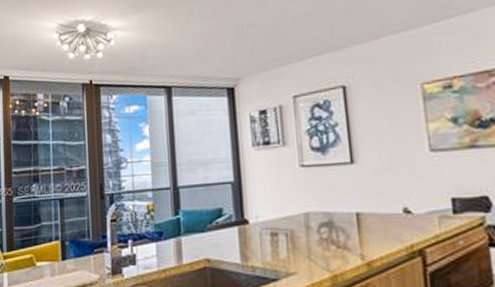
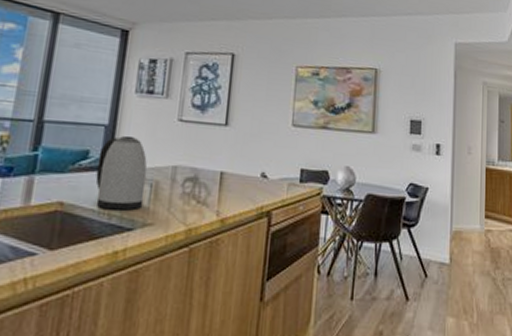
kettle: none [231,190,283,262] -> present [95,136,148,211]

